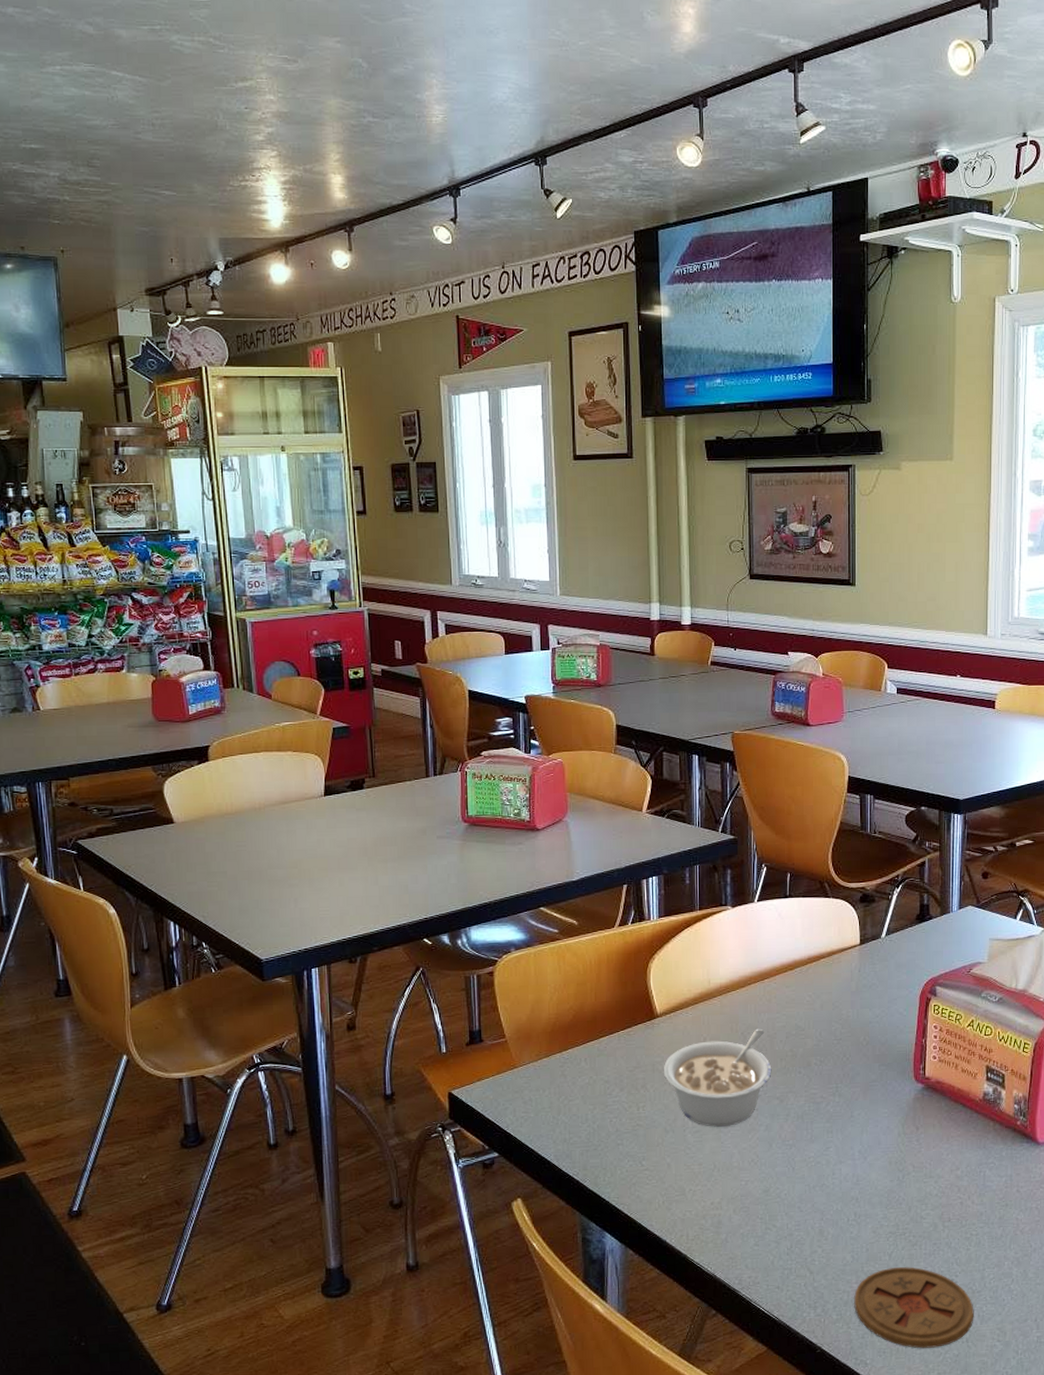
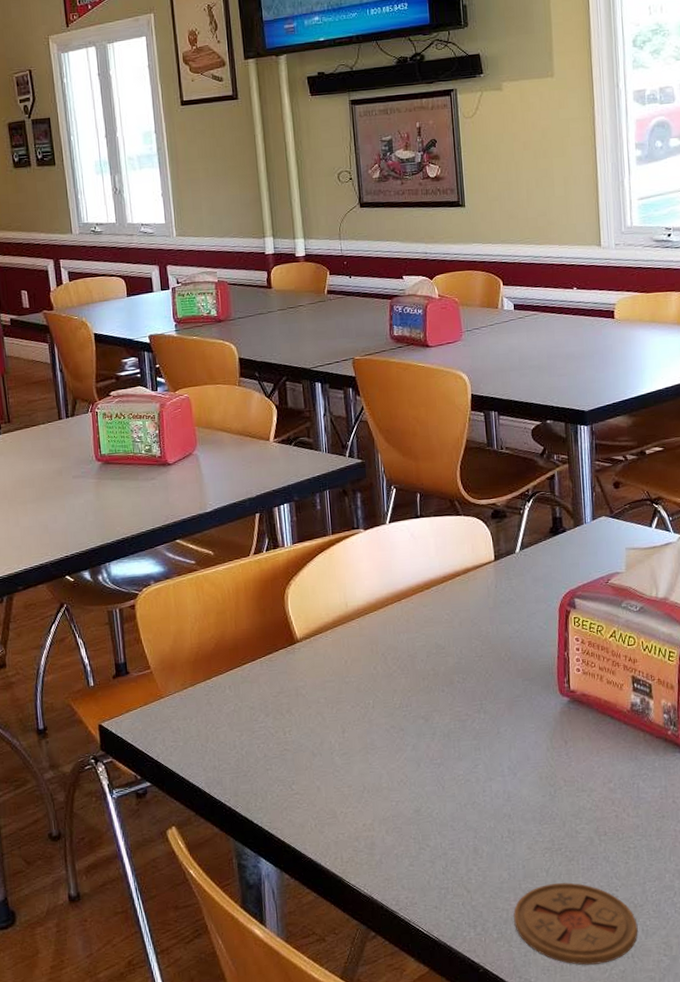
legume: present [663,1028,772,1127] -> none [306,649,415,749]

